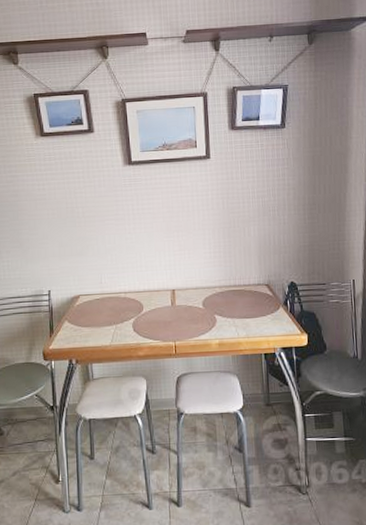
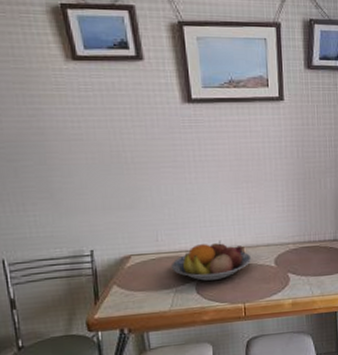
fruit bowl: none [113,283,182,320] -> present [172,240,252,281]

